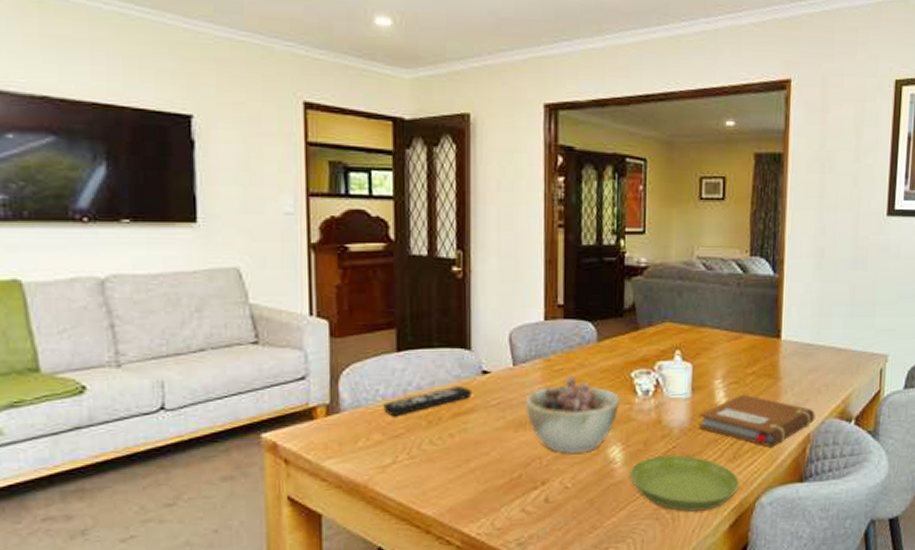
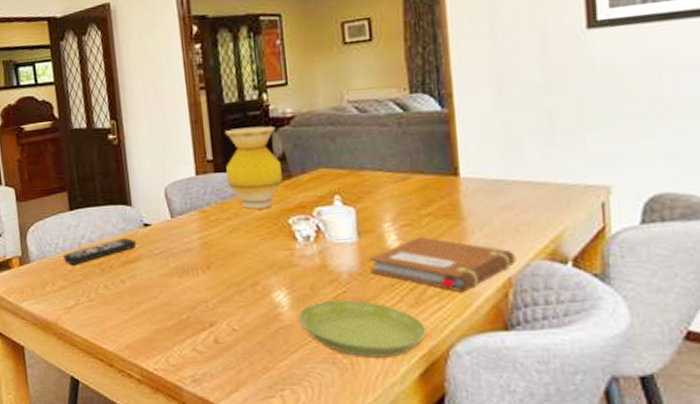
bowl: present [525,376,621,454] -> none [186,225,281,298]
vase: none [575,273,630,360] -> present [224,126,283,209]

